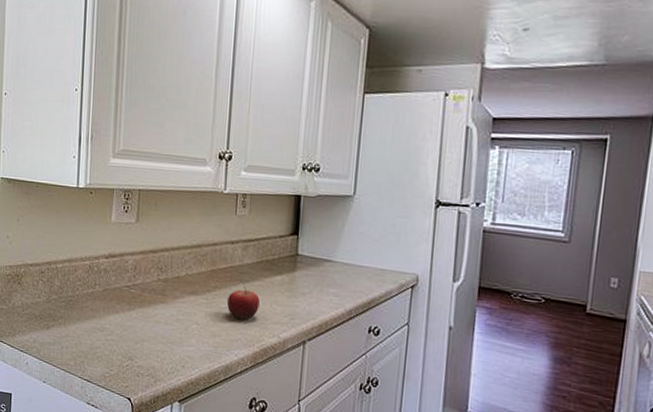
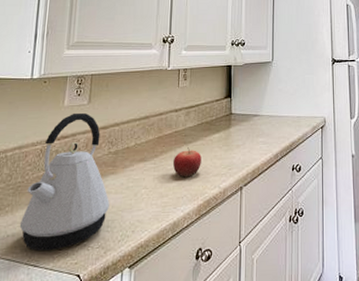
kettle: none [72,230,159,370] -> present [19,112,109,251]

